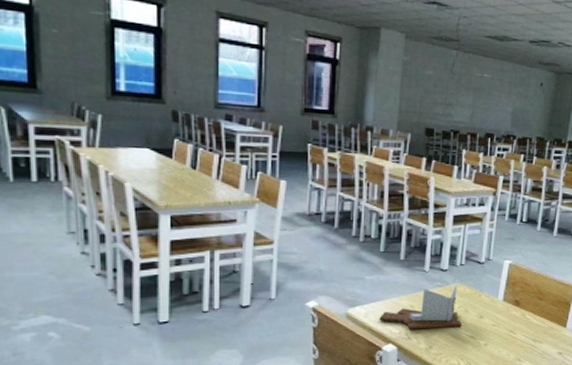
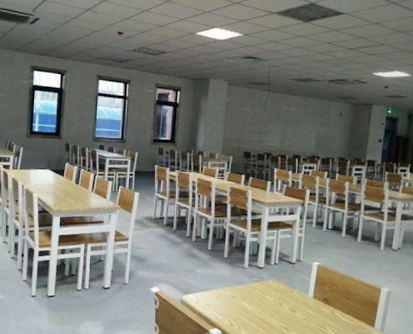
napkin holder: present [379,285,462,330] -> none [207,281,277,318]

